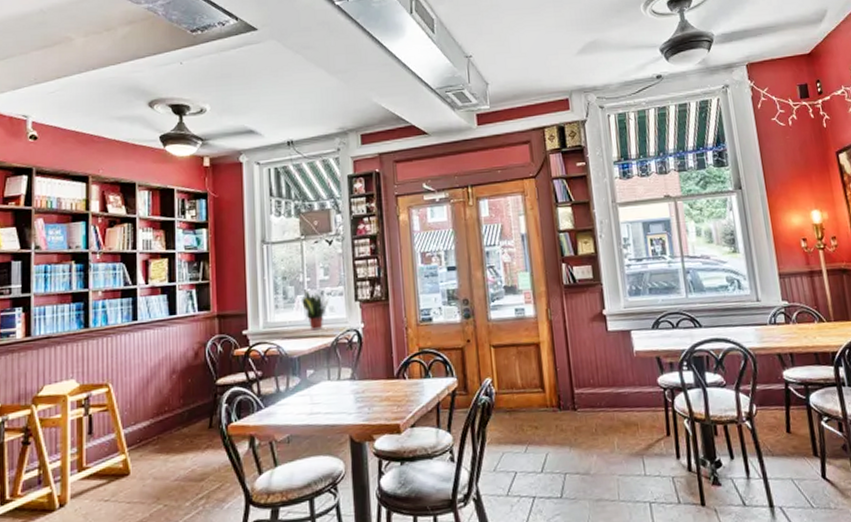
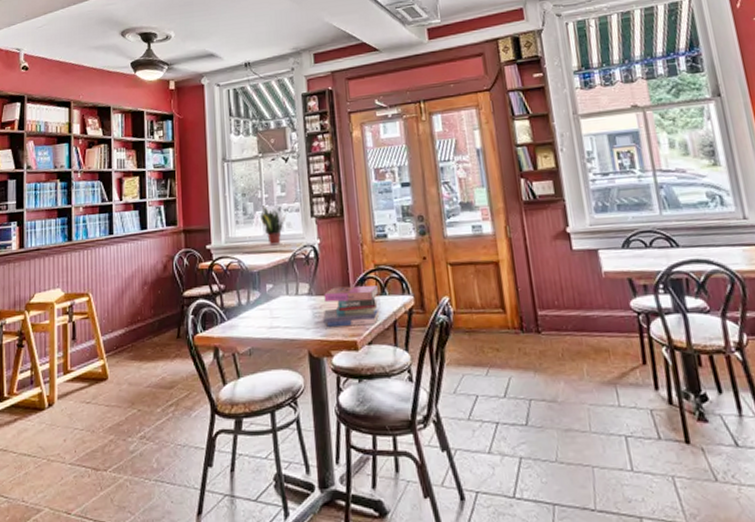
books: none [365,368,423,411] -> present [323,285,380,327]

